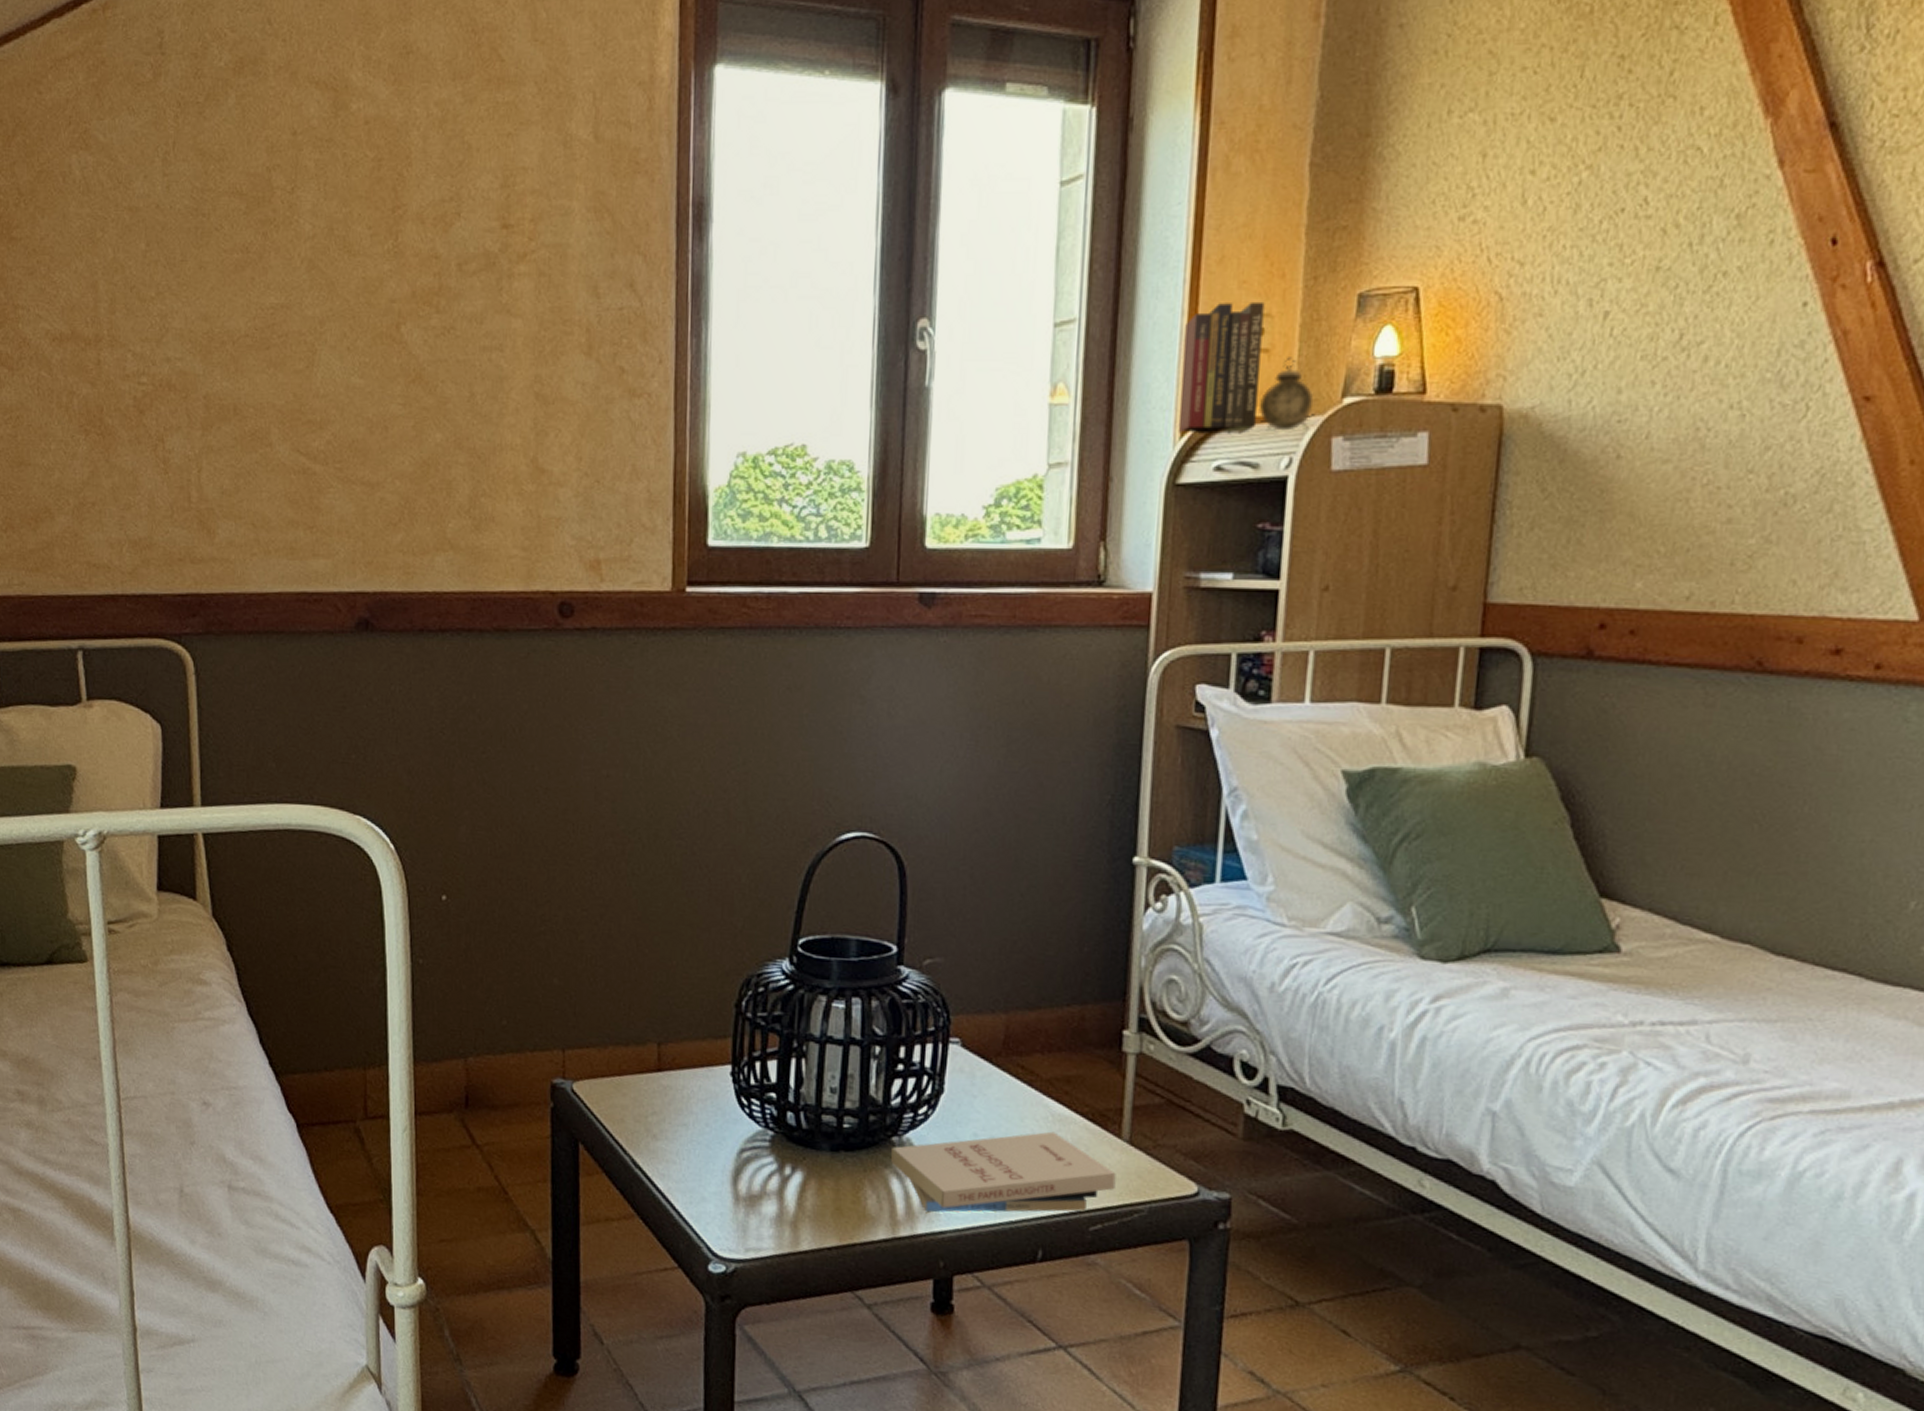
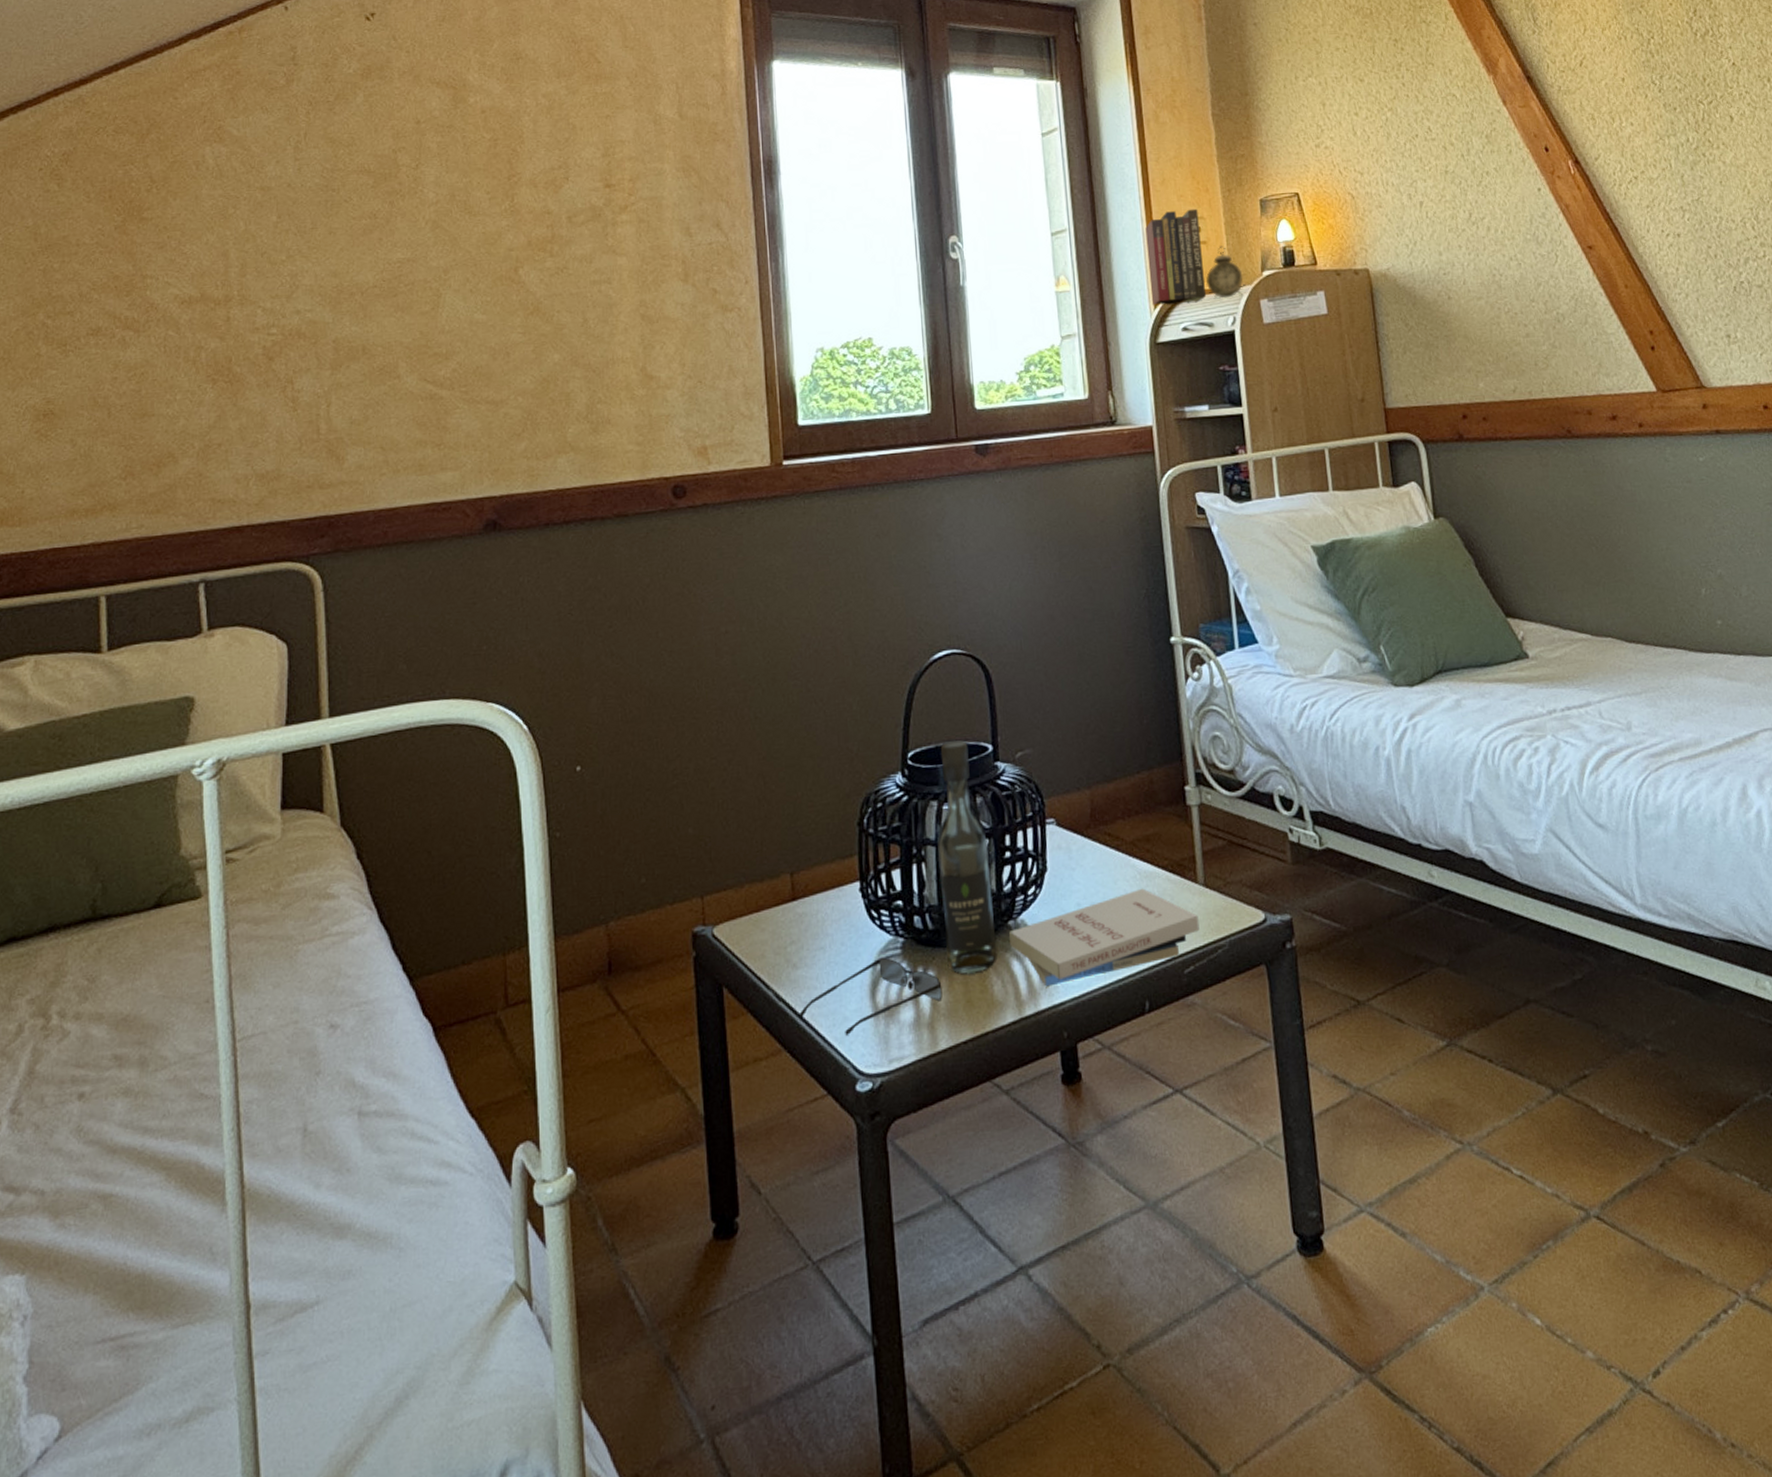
eyeglasses: none [654,1146,810,1216] -> present [798,957,943,1036]
bottle: none [819,934,879,1183] -> present [937,740,998,975]

